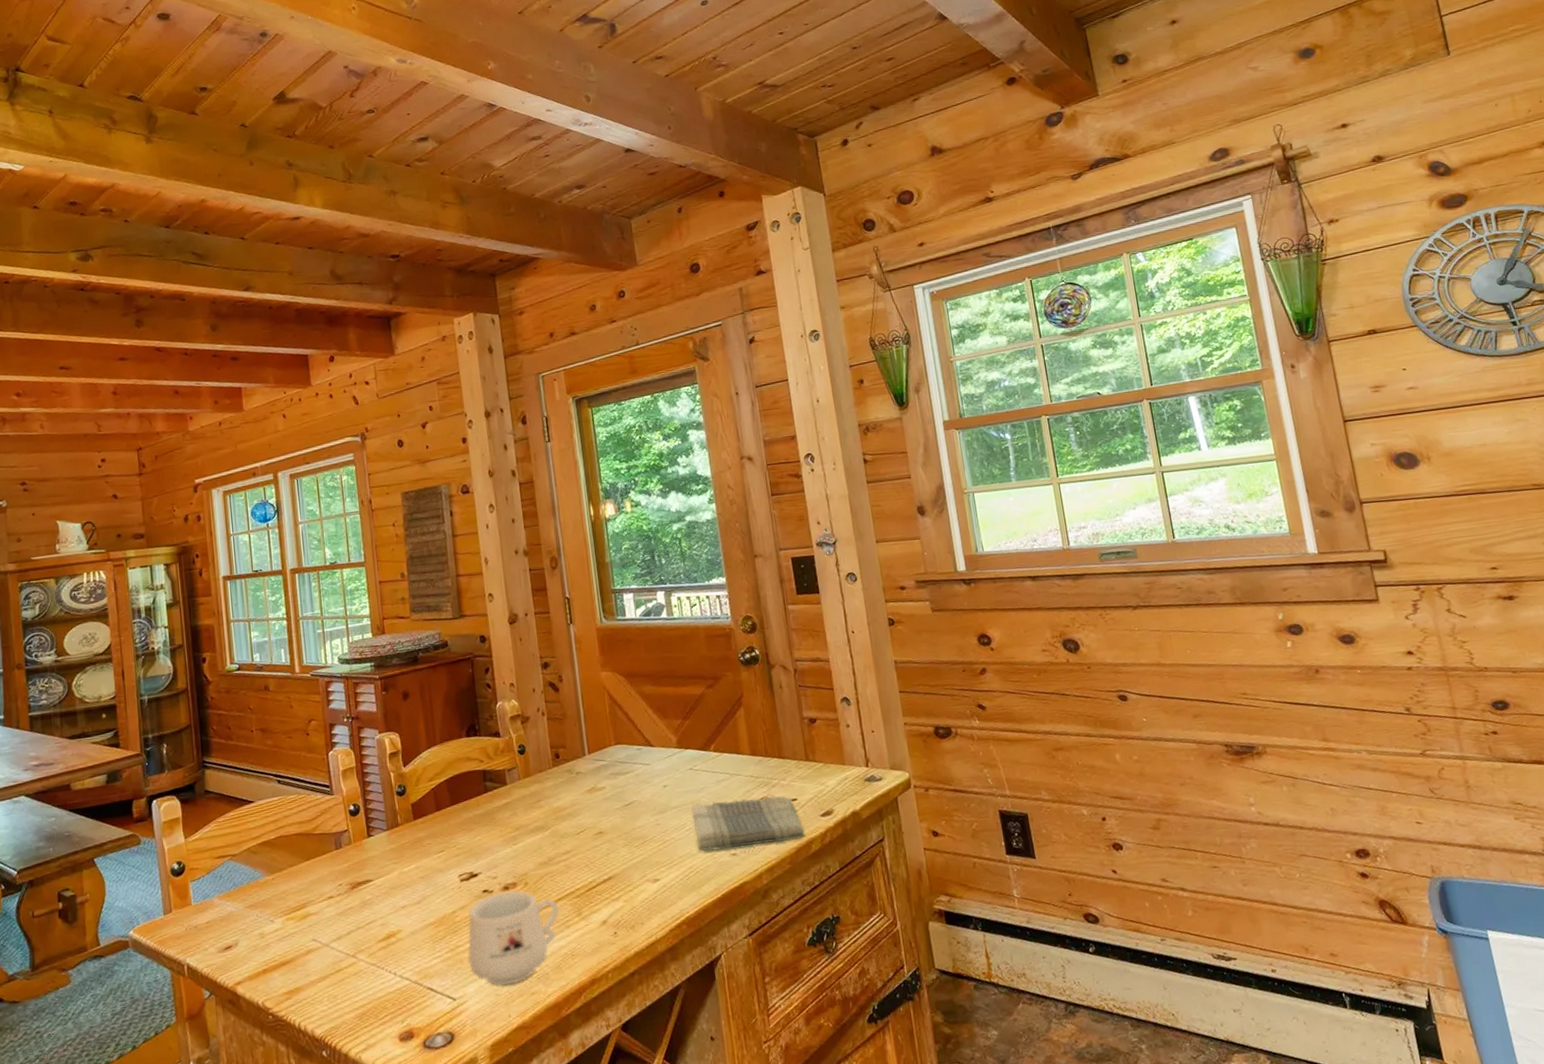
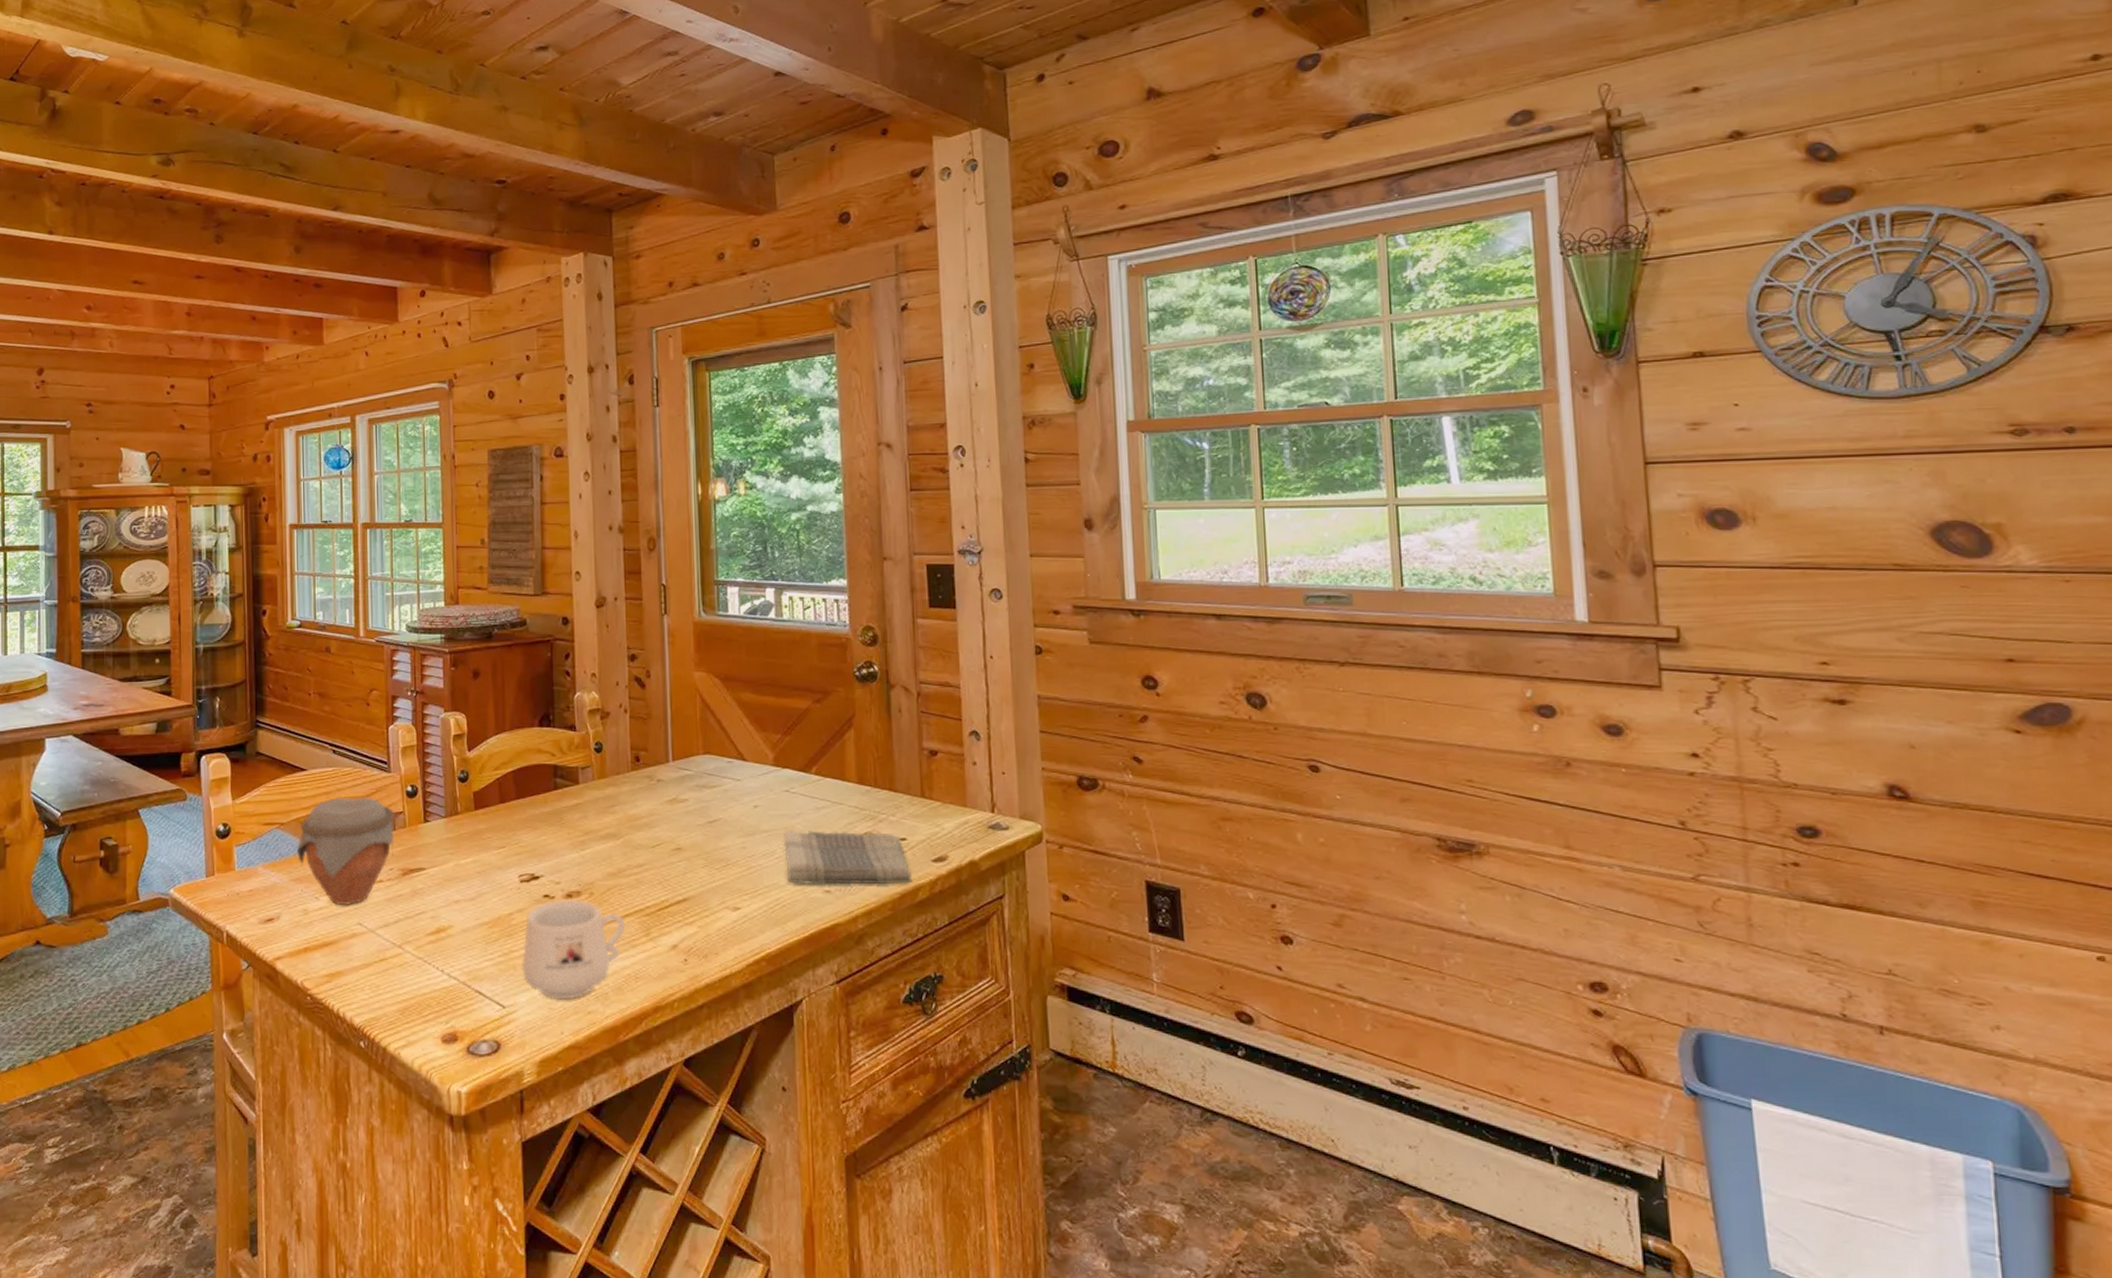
jar: none [250,820,341,925] -> present [297,797,394,906]

